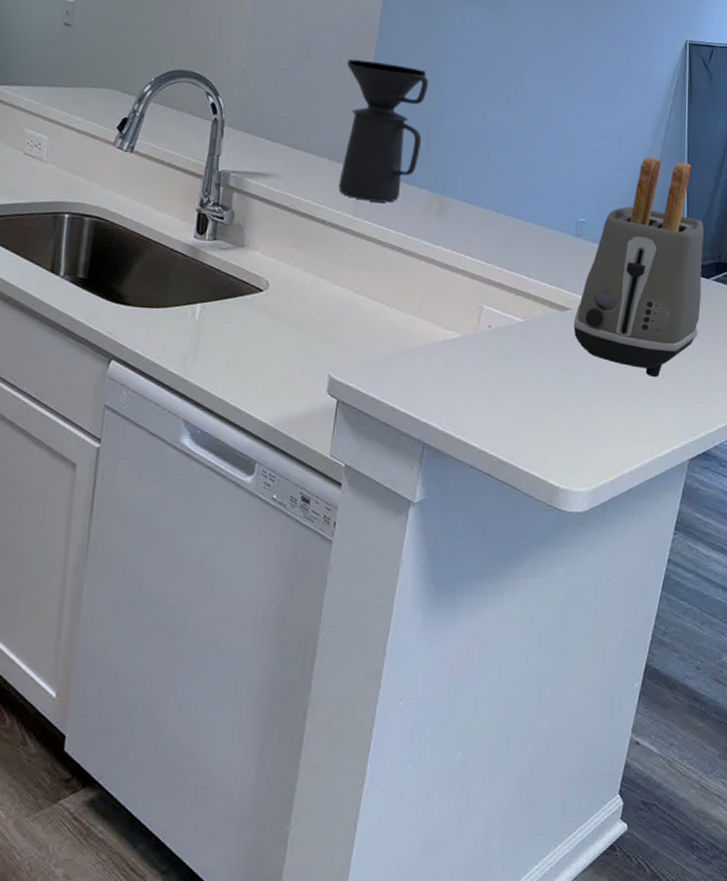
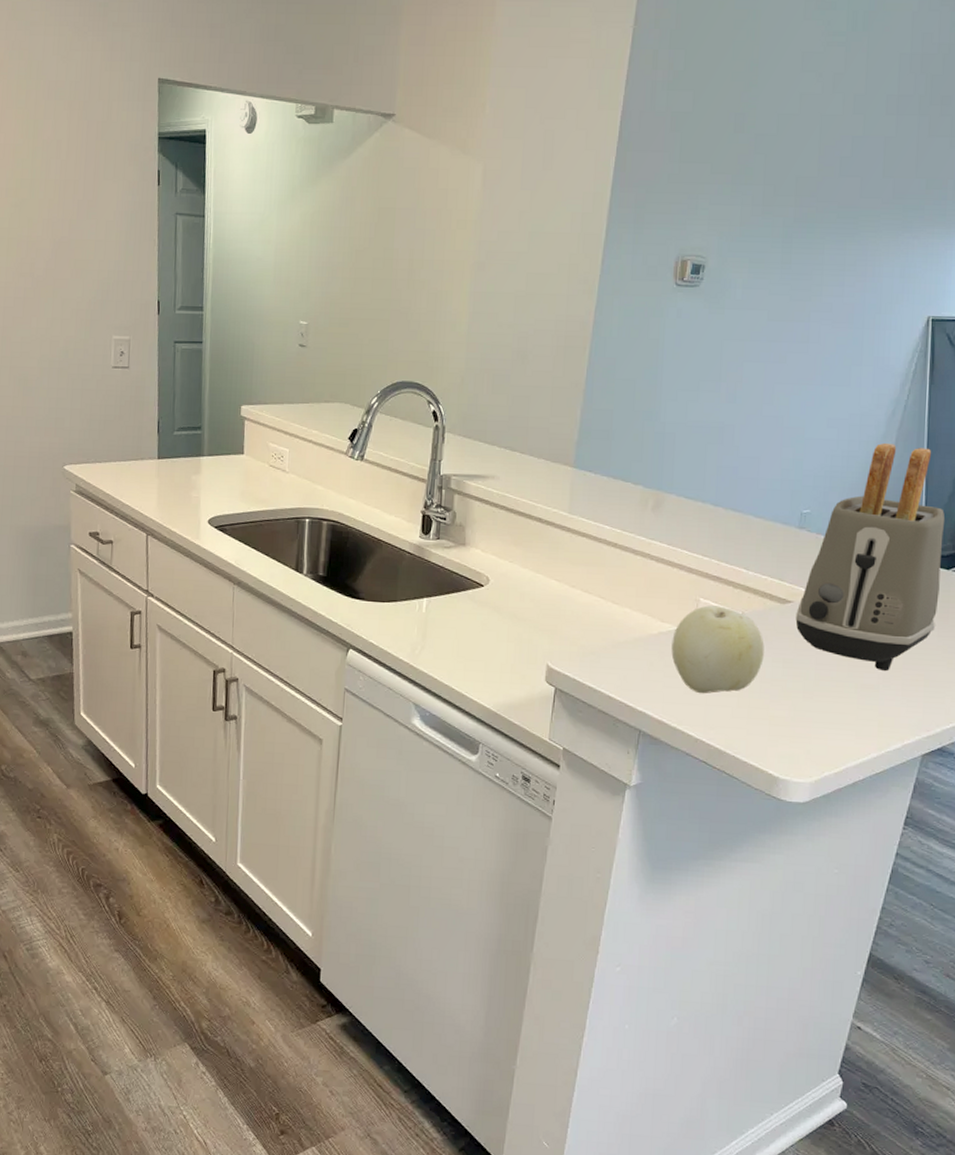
coffee maker: present [338,59,429,203] -> none [554,360,644,500]
fruit: none [455,312,545,404] -> present [671,605,764,694]

